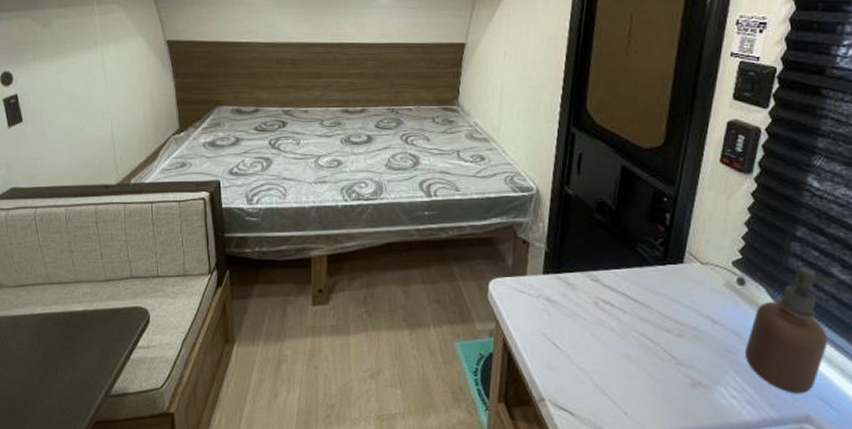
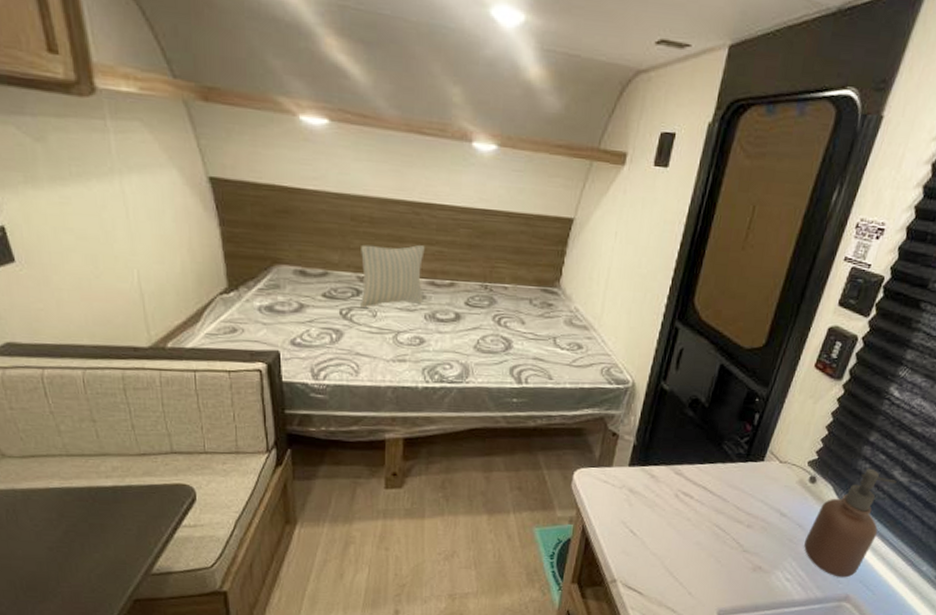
pillow: none [285,79,339,138] -> present [361,244,425,309]

